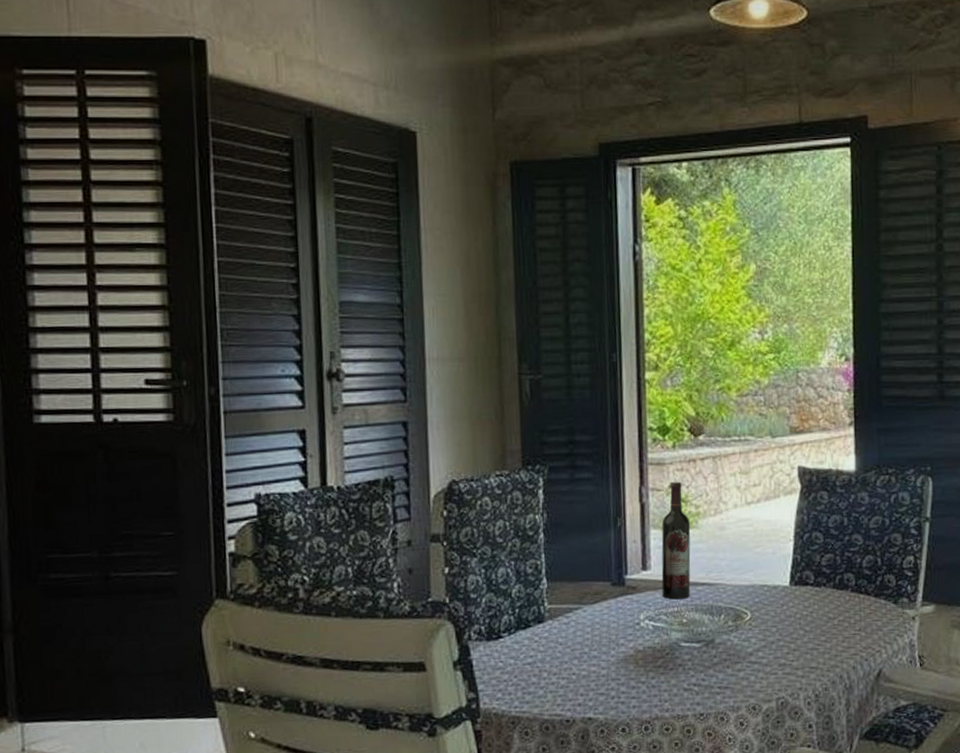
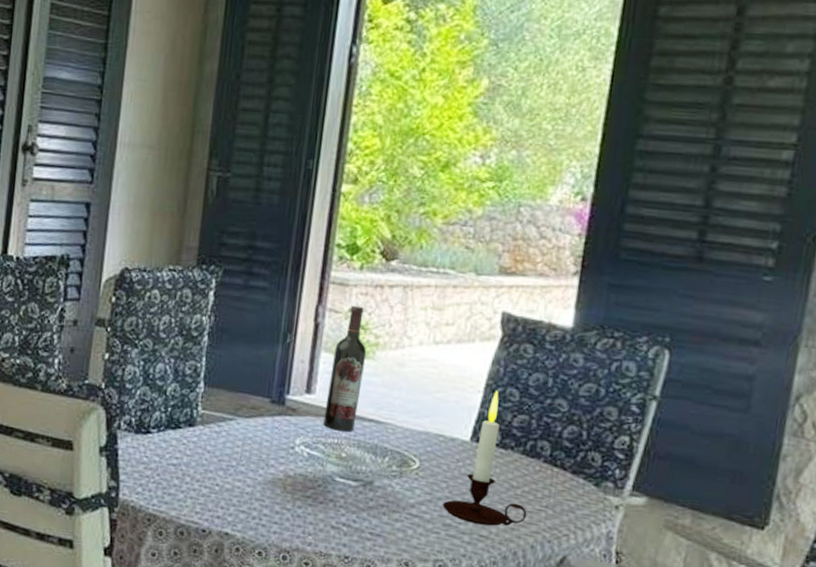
candle: none [776,536,845,658] -> present [442,390,527,526]

